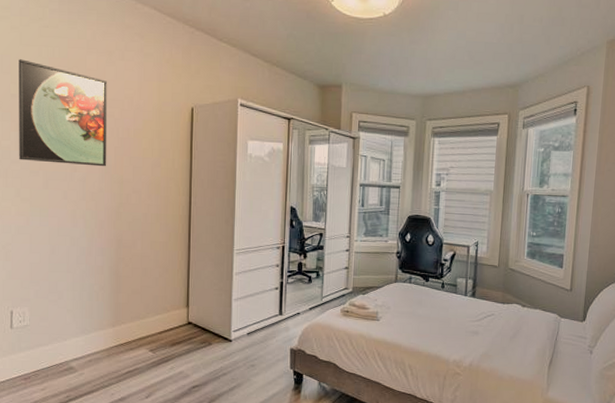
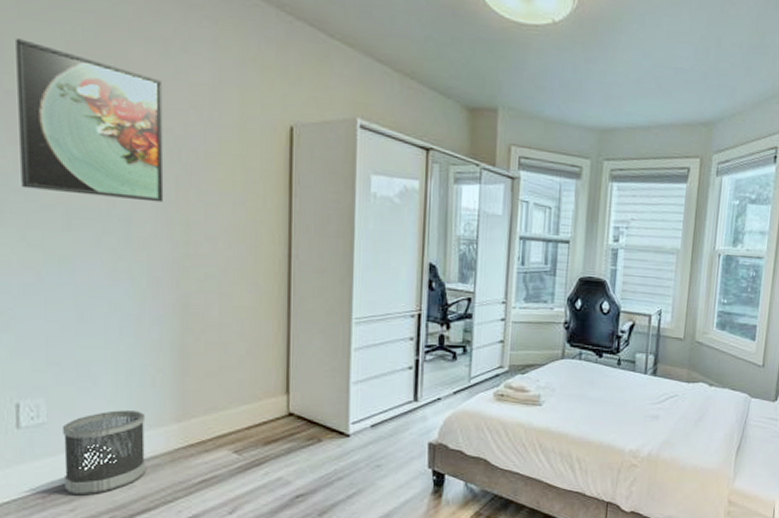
wastebasket: none [38,317,92,379] -> present [61,410,147,496]

